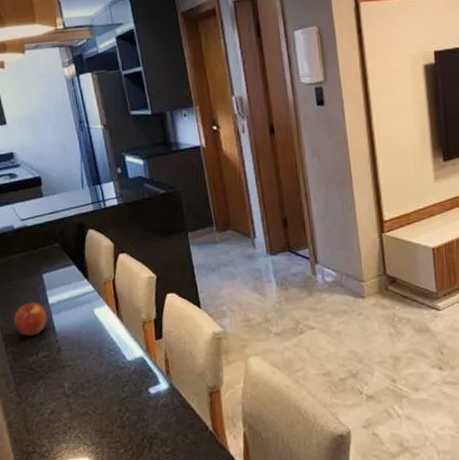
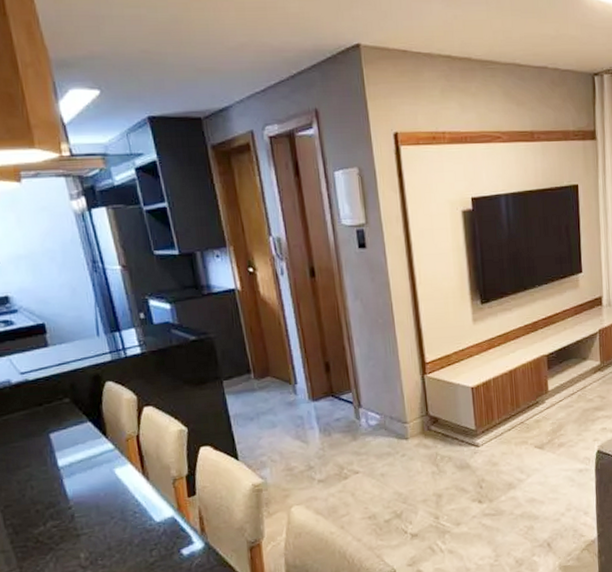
apple: present [14,302,48,336] -> none [14,466,57,505]

